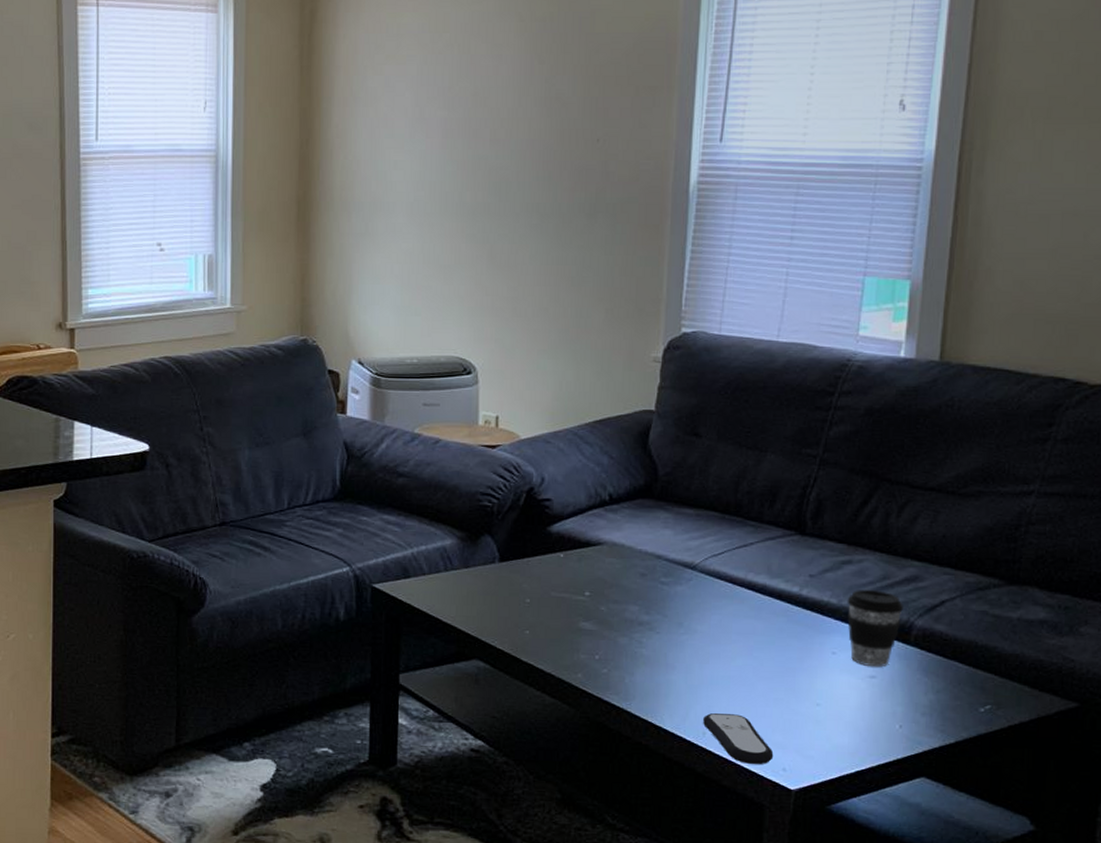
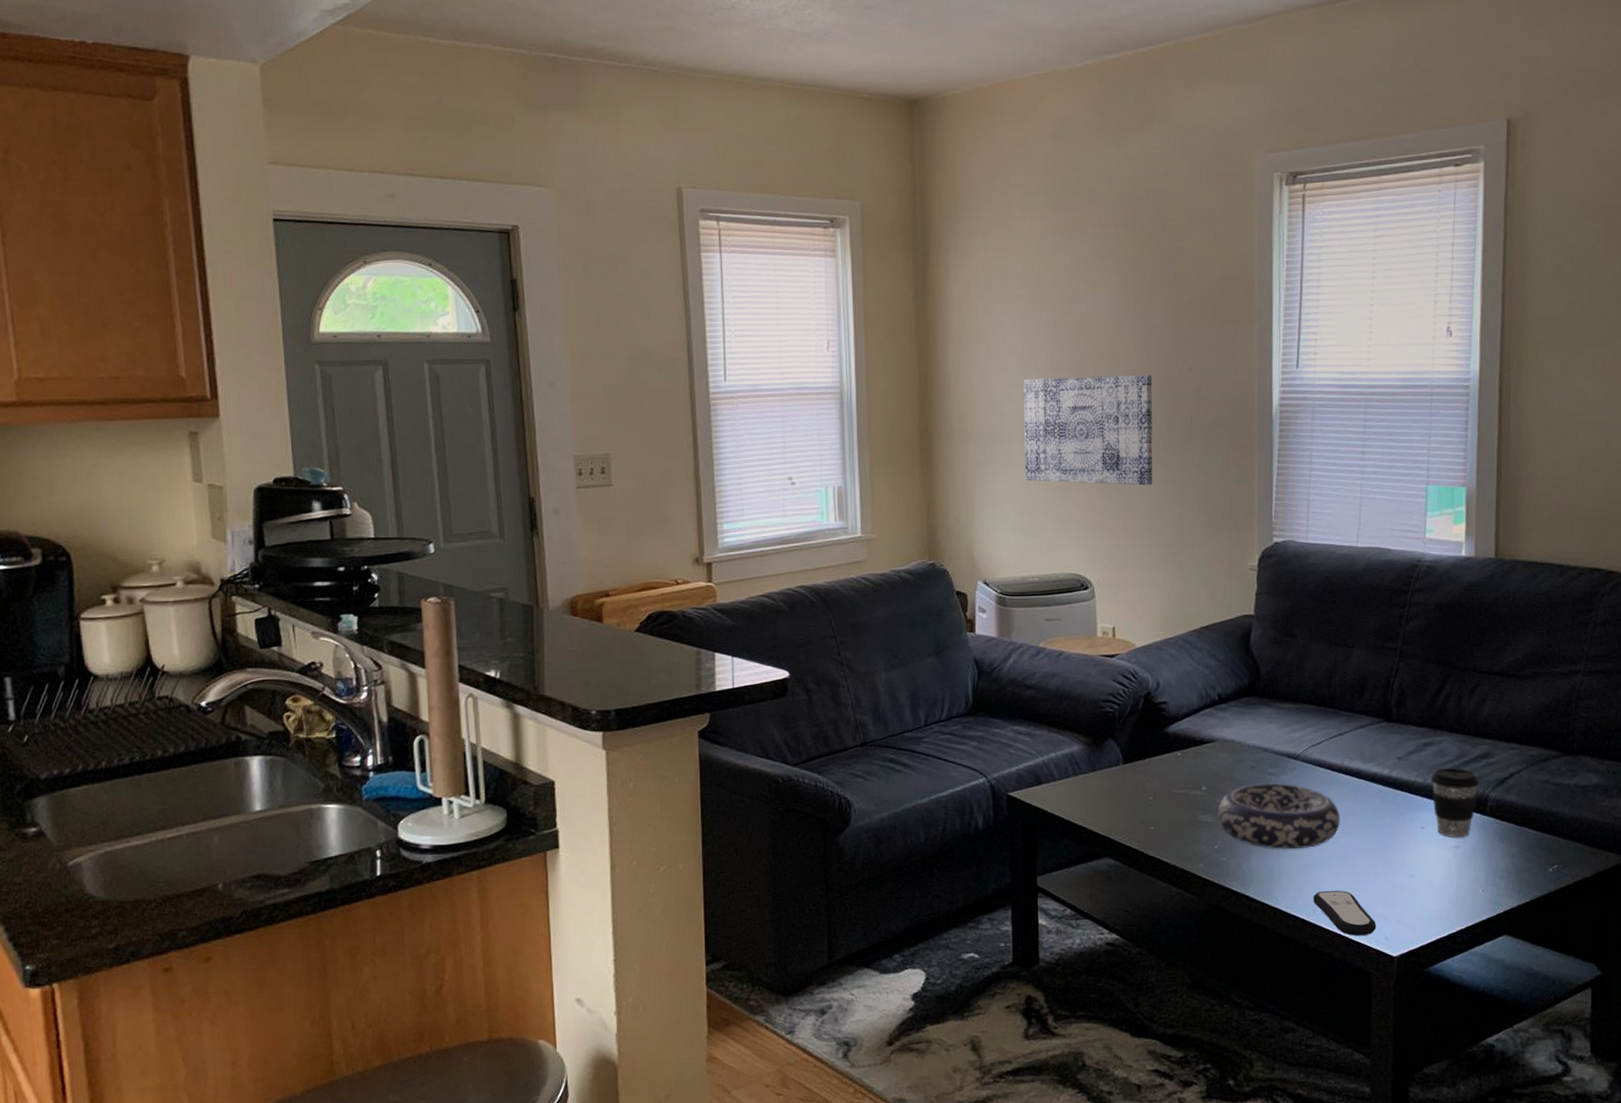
wall art: none [408,145,555,266] -> present [1023,375,1153,486]
decorative bowl: none [601,592,739,666] -> present [1217,782,1340,849]

